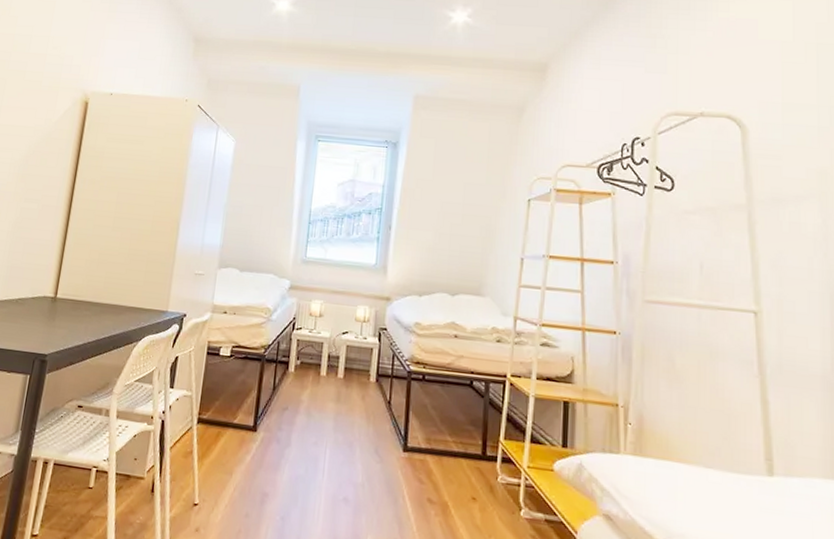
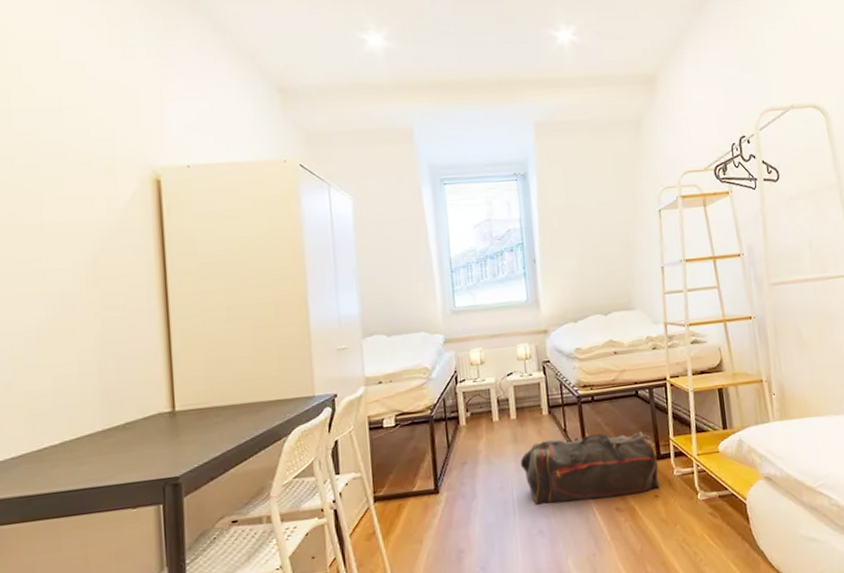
duffel bag: none [338,407,482,491] -> present [520,431,660,505]

